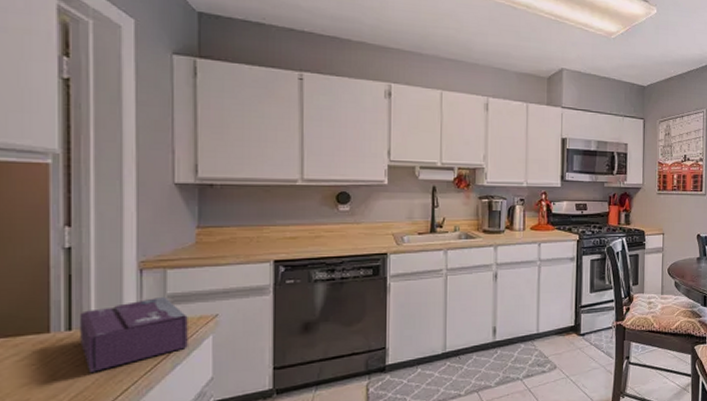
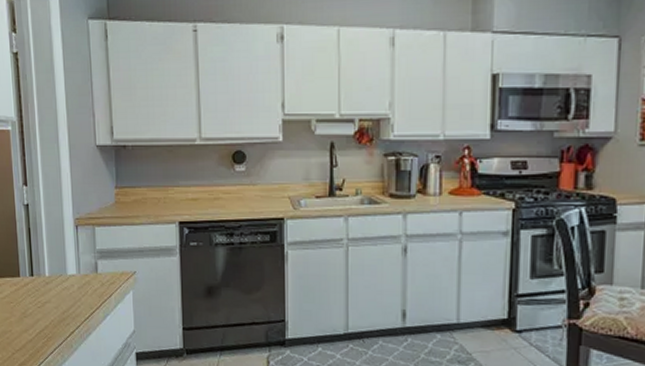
tissue box: present [79,296,188,372] -> none [38,251,114,314]

